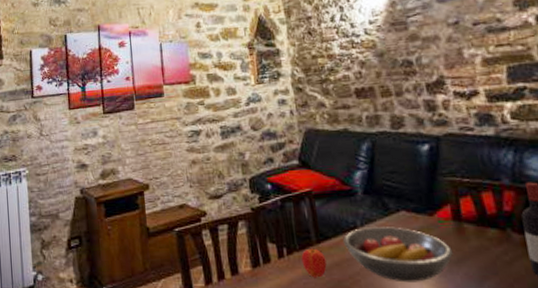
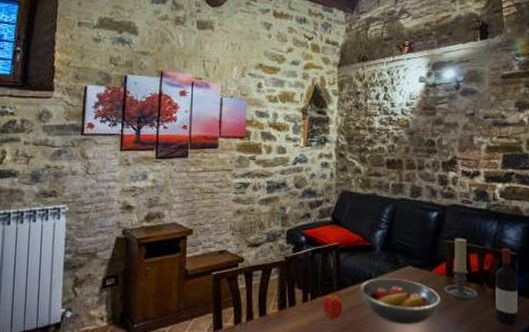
candle holder: none [452,173,502,255] -> present [443,238,478,304]

